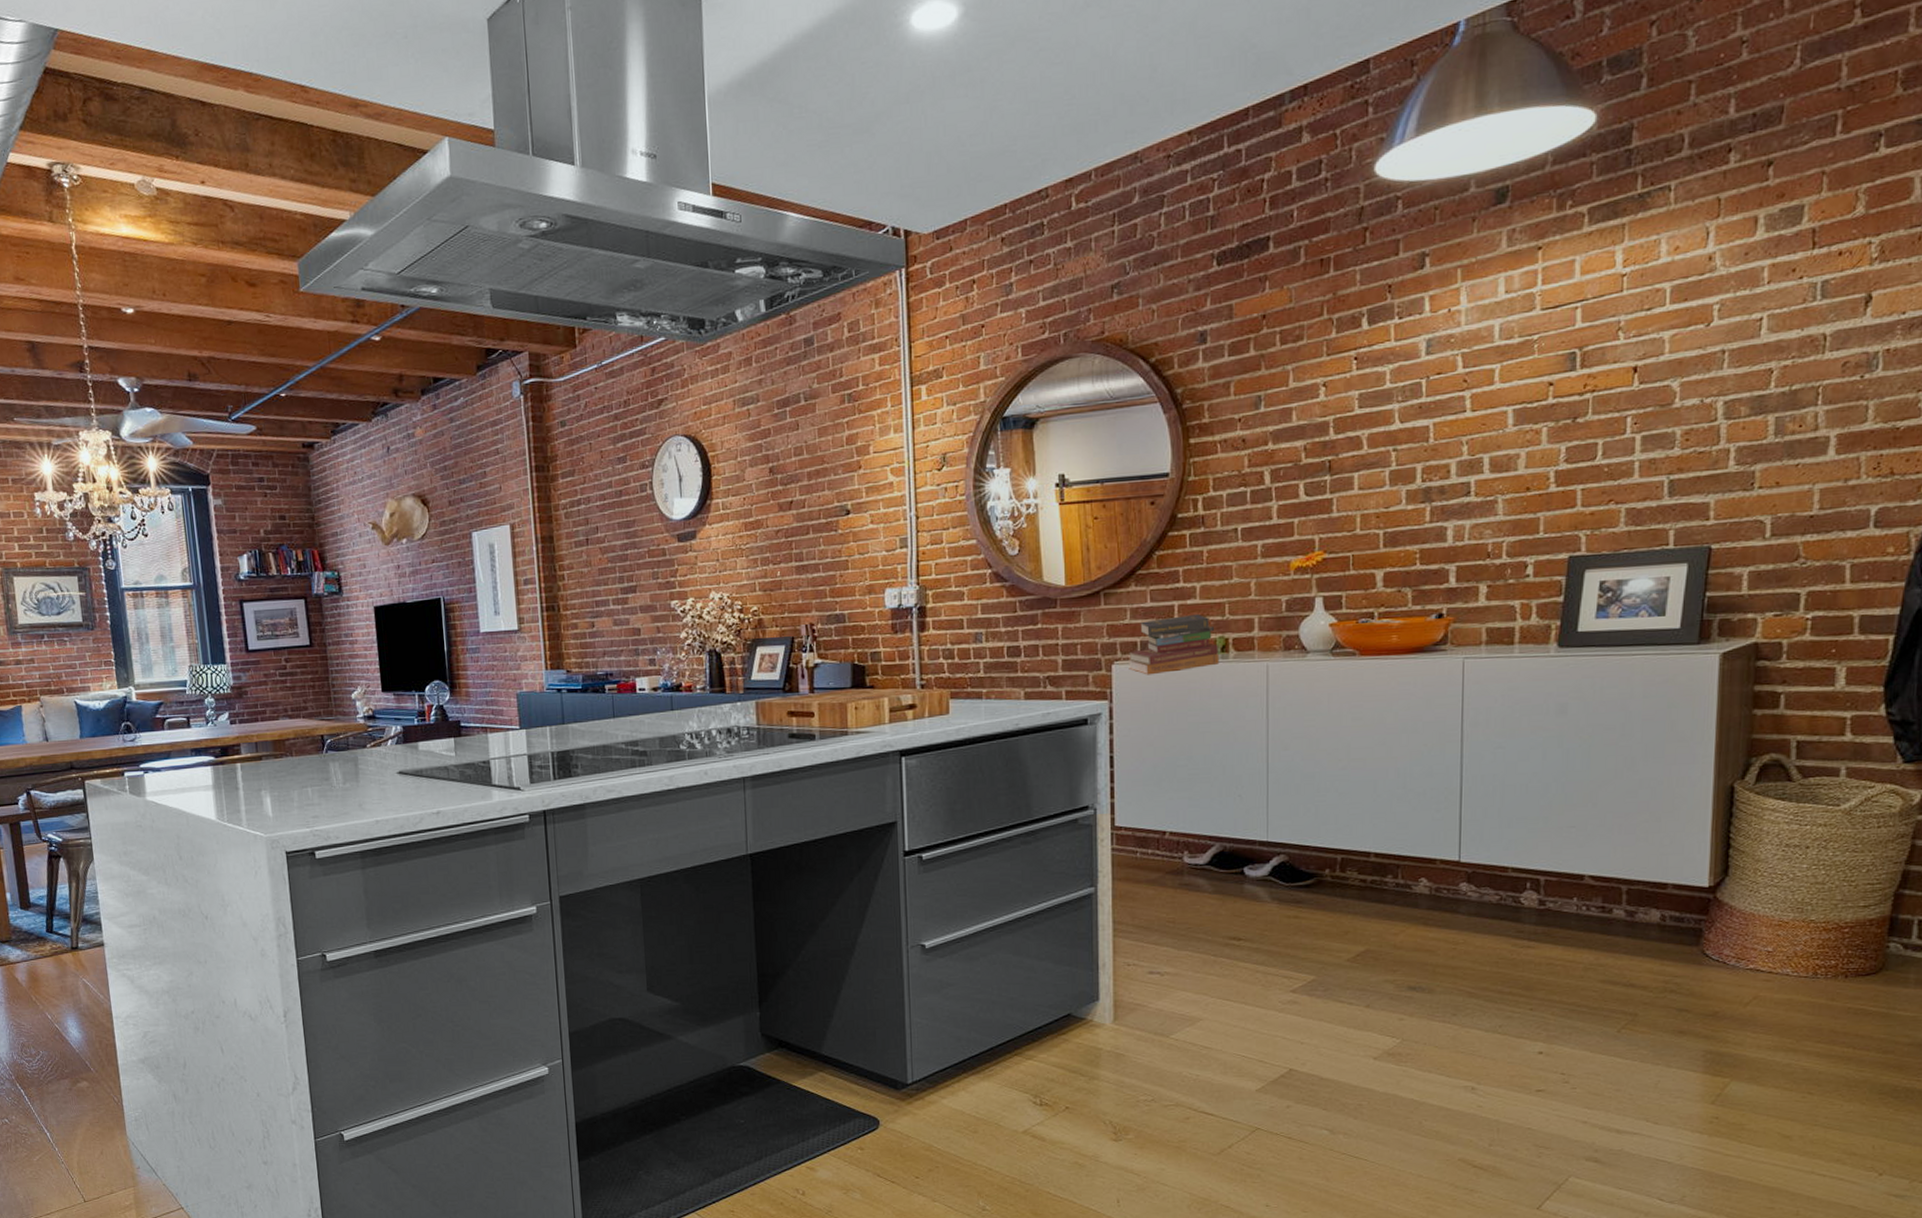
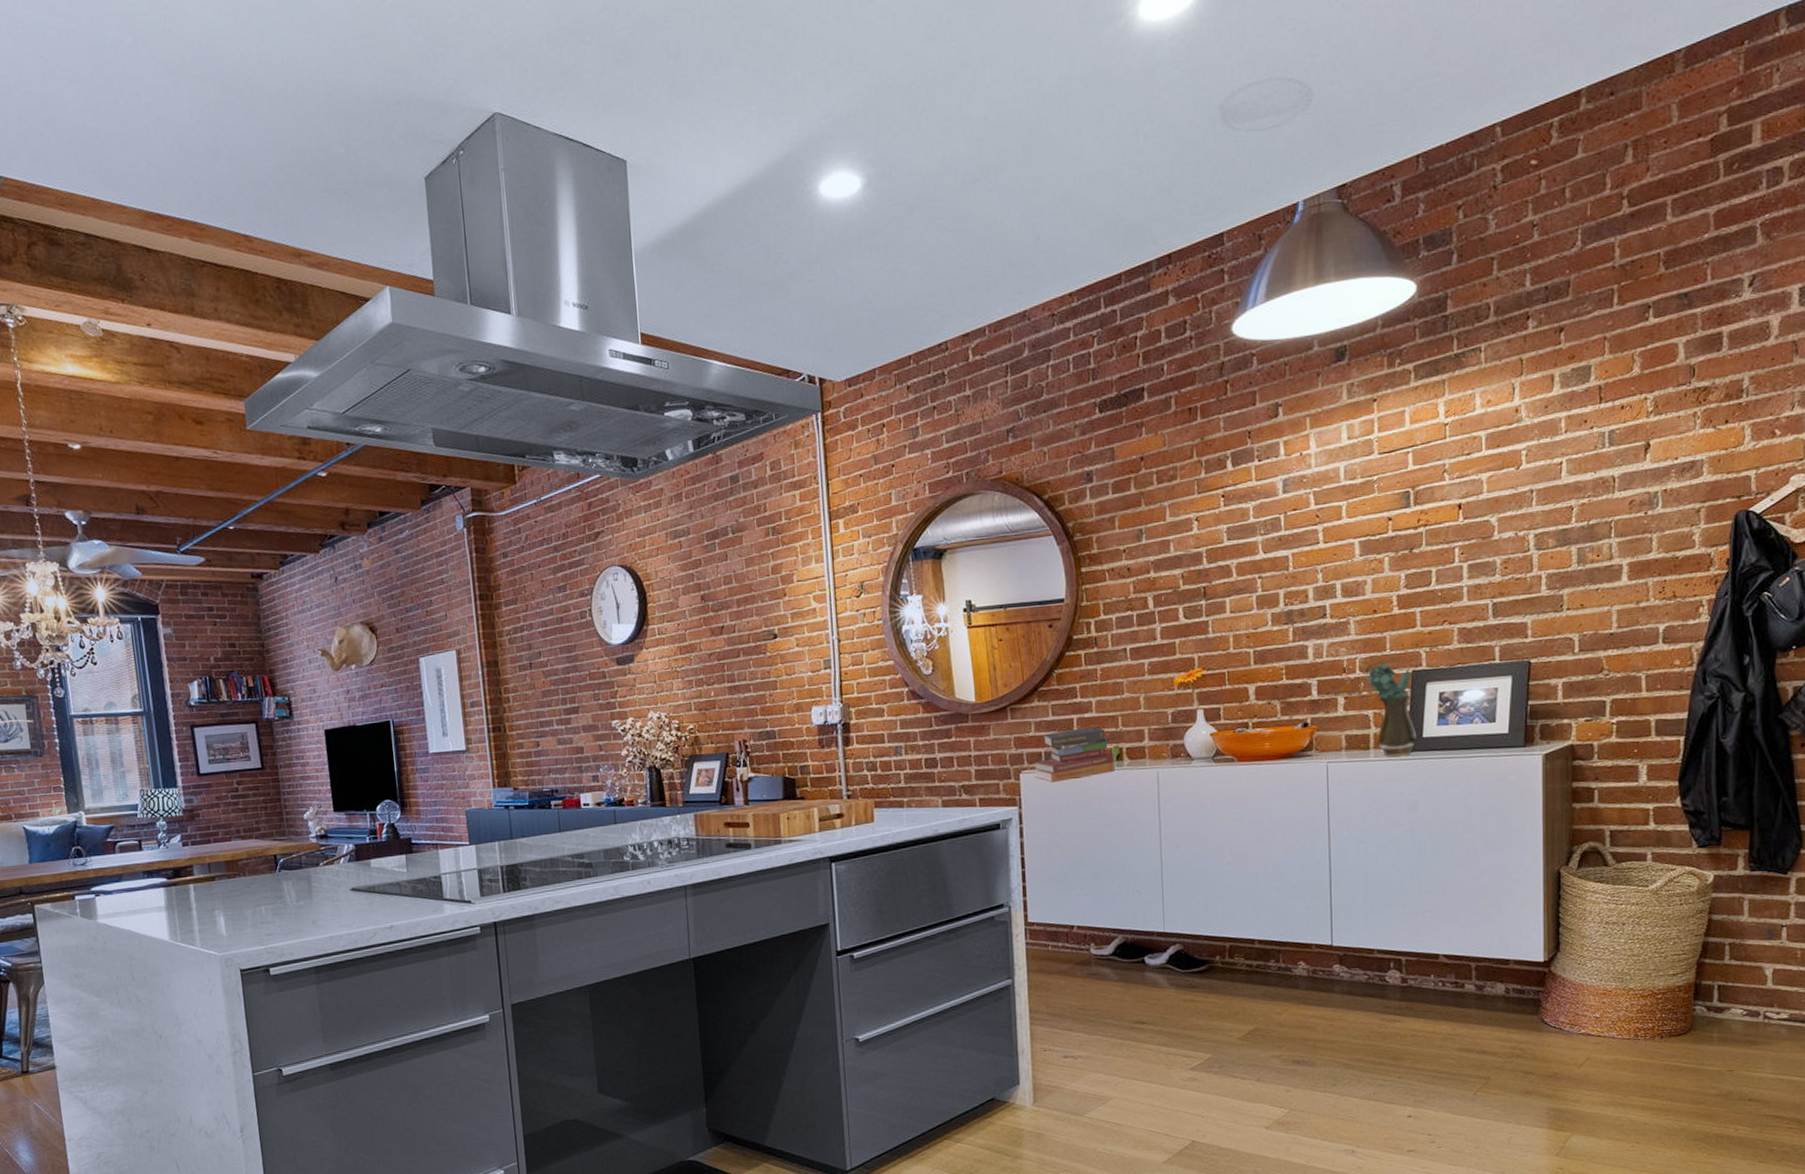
vase: none [1513,545,1571,654] -> present [1365,661,1417,758]

